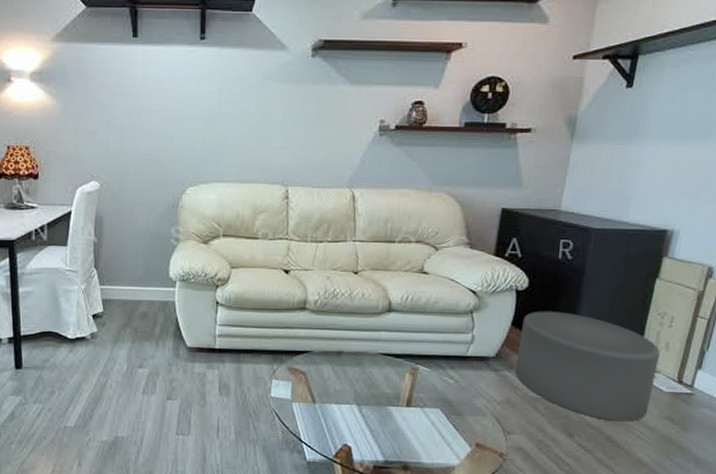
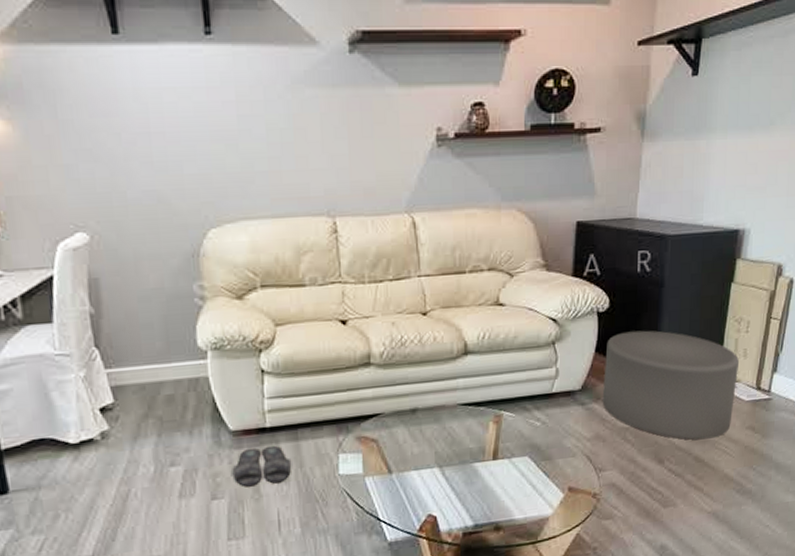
slippers: none [185,363,233,395] -> present [232,445,292,487]

